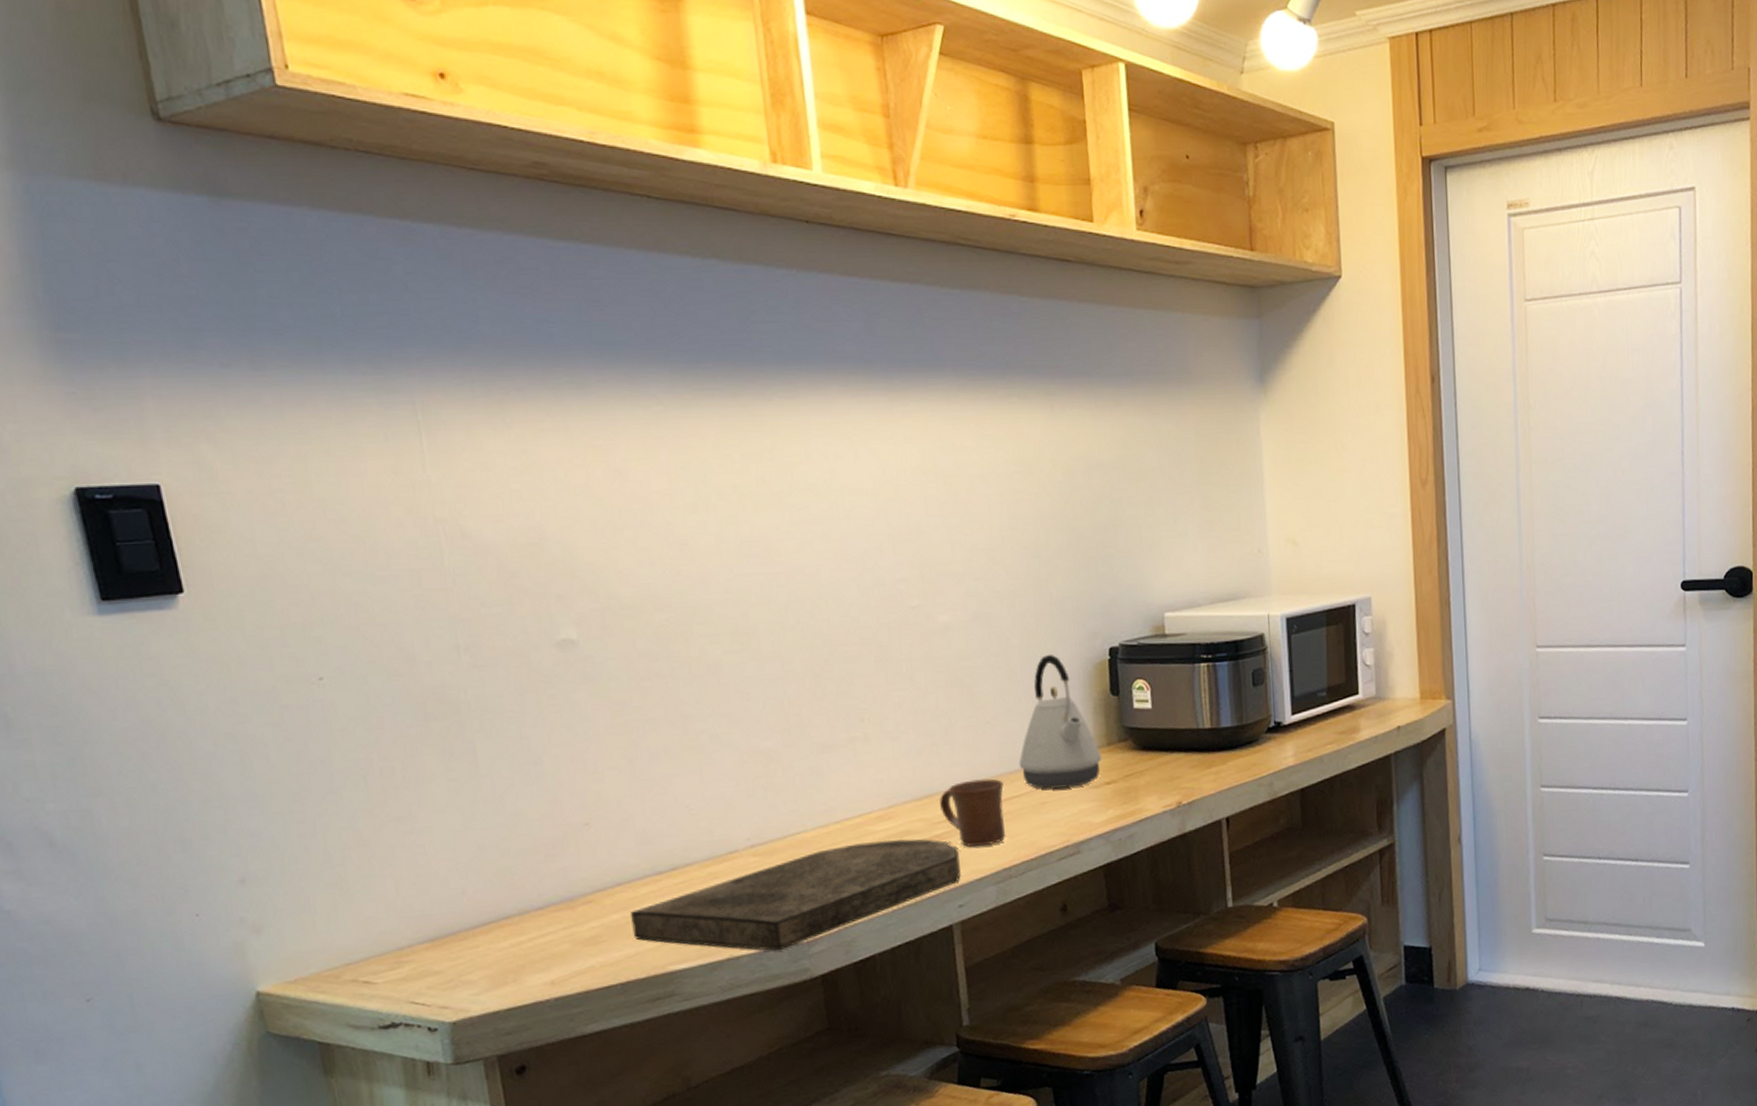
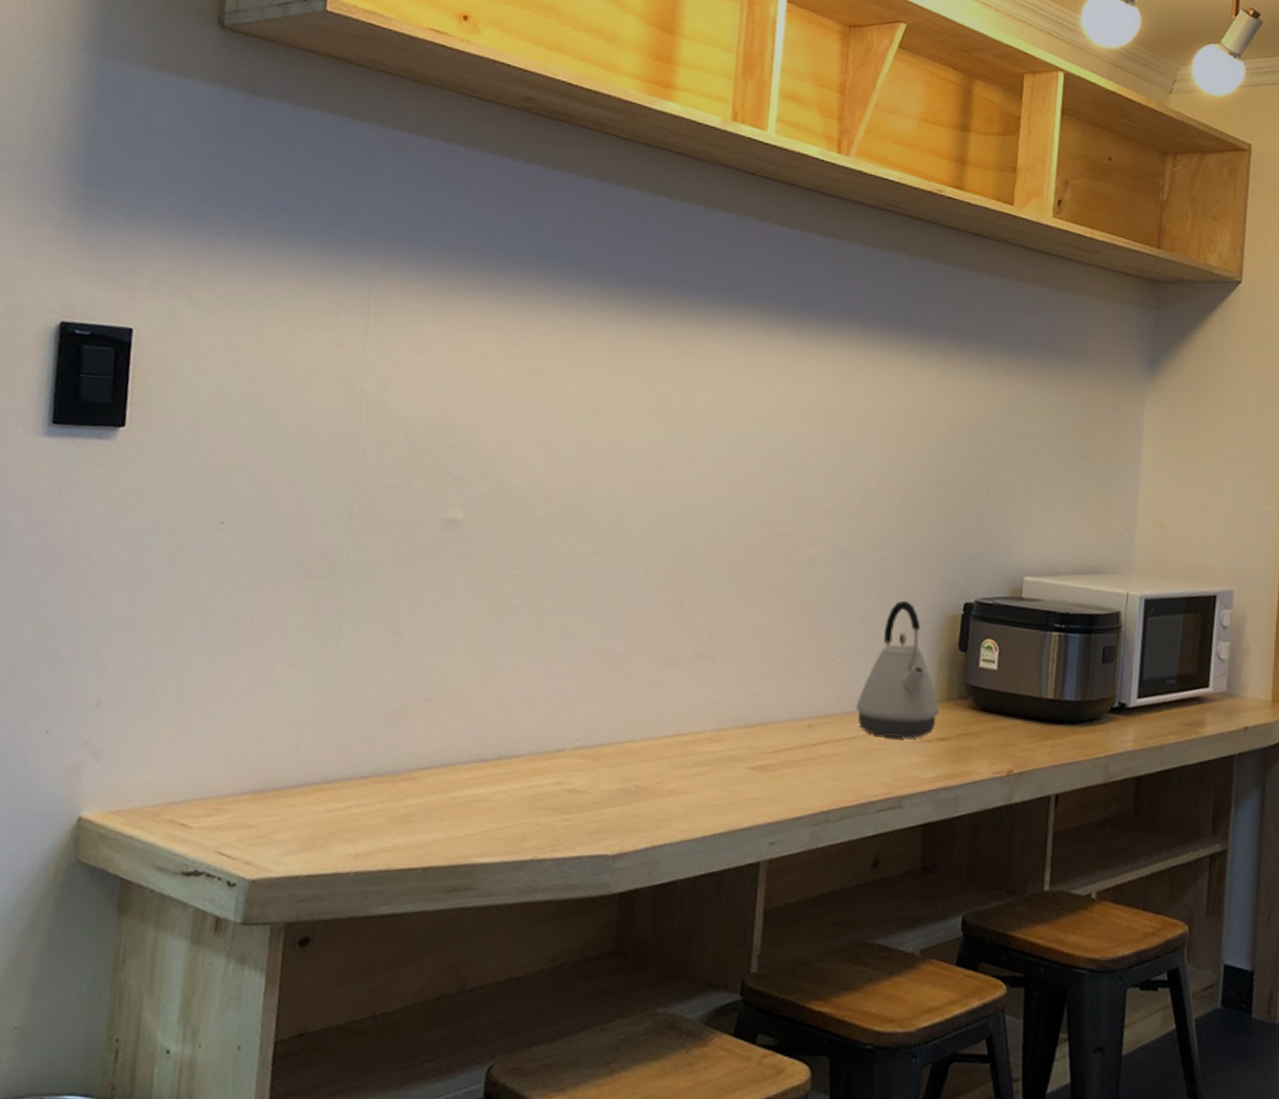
cutting board: present [630,838,961,951] -> none [445,761,781,860]
mug: present [940,778,1005,847] -> none [770,714,837,785]

